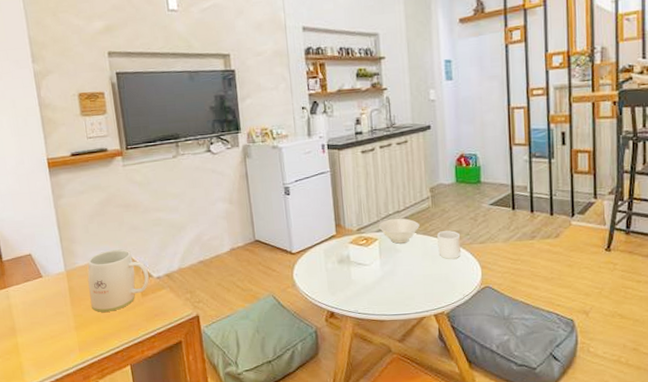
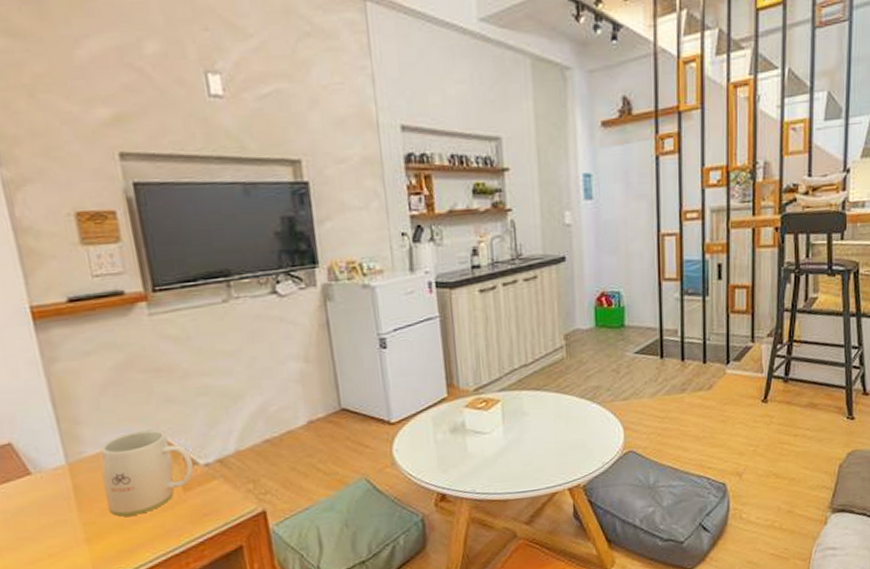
bowl: present [378,218,420,244] -> none [500,373,551,405]
mug: present [437,230,461,259] -> none [572,386,601,421]

